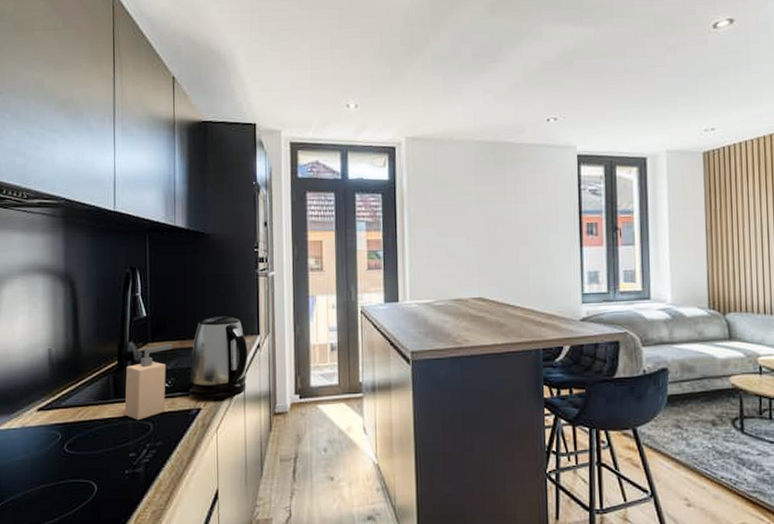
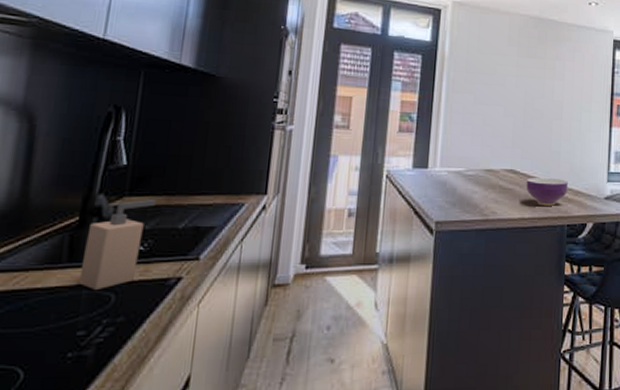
kettle: present [189,316,248,402] -> none [169,171,251,270]
bowl: none [496,303,540,331] -> present [526,177,568,206]

